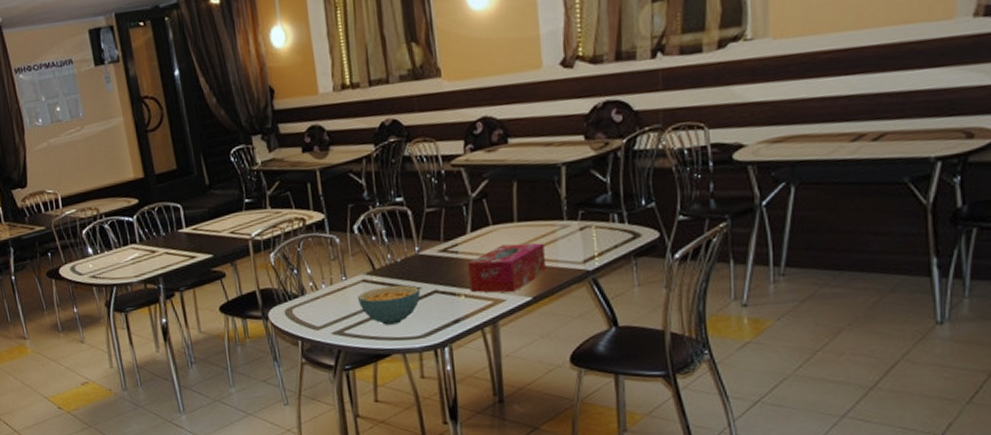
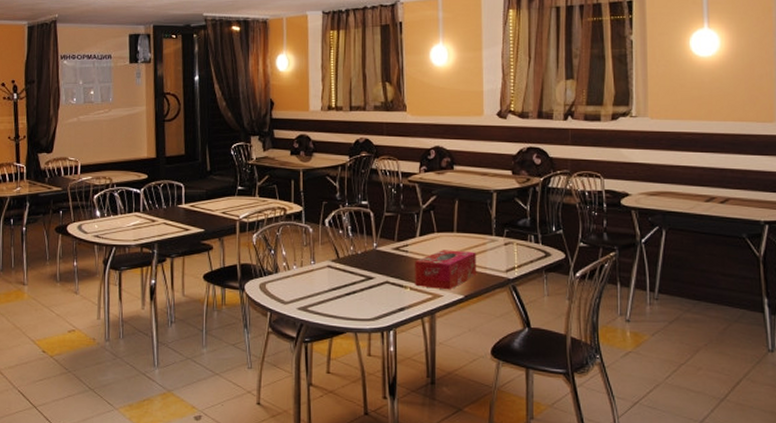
cereal bowl: present [357,285,420,325] -> none [321,274,374,306]

